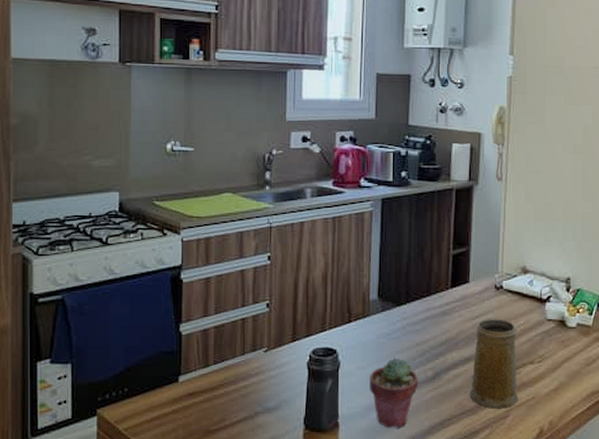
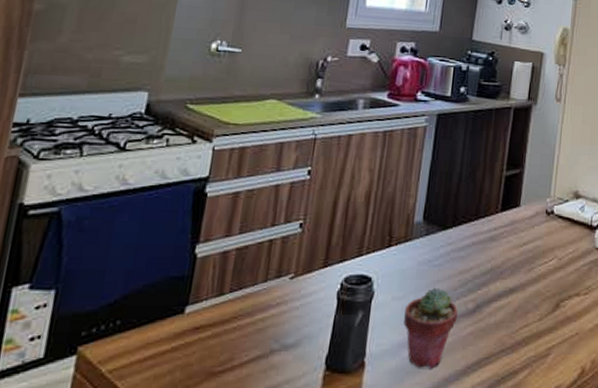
mug: present [469,319,518,409] -> none [510,246,565,346]

